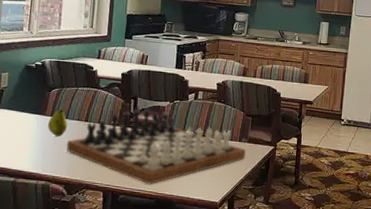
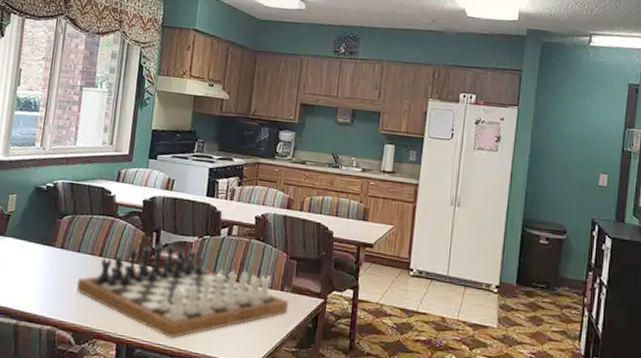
fruit: present [47,109,68,137] -> none [56,240,80,273]

